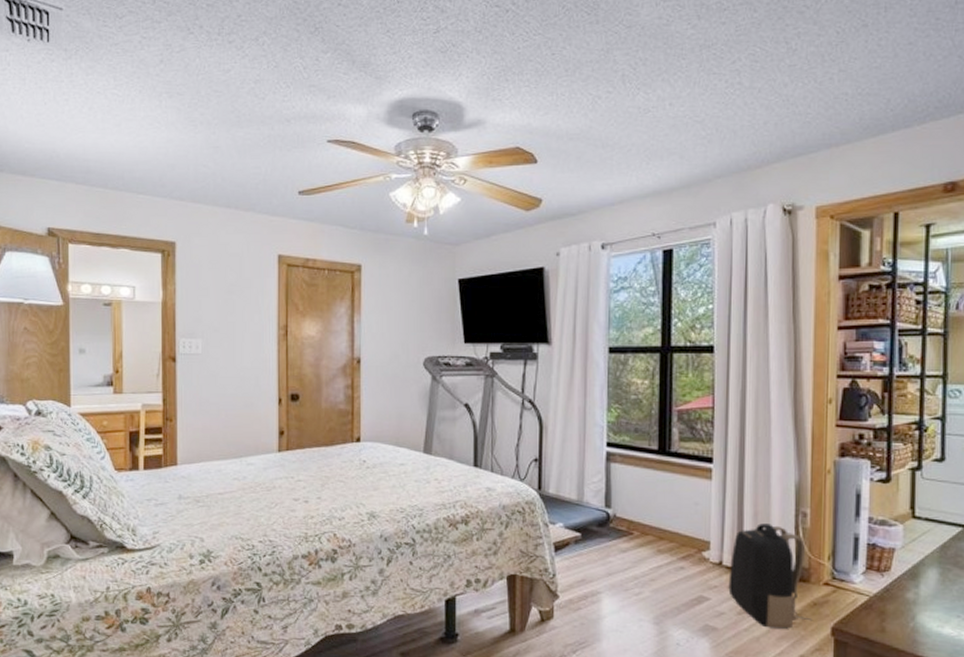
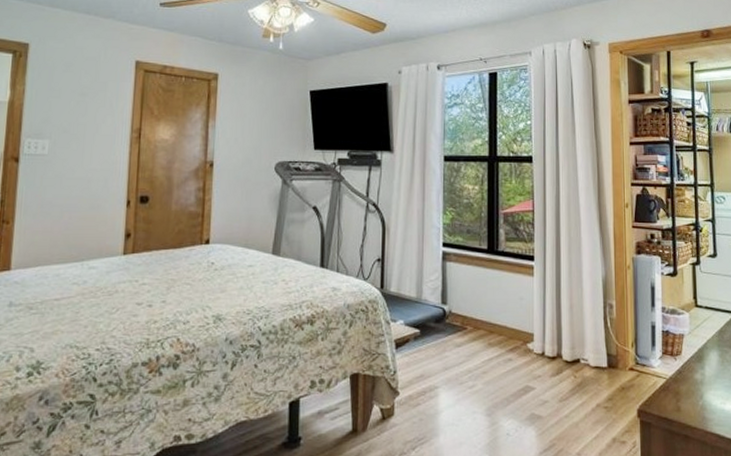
backpack: present [728,523,813,629] -> none [550,315,622,413]

